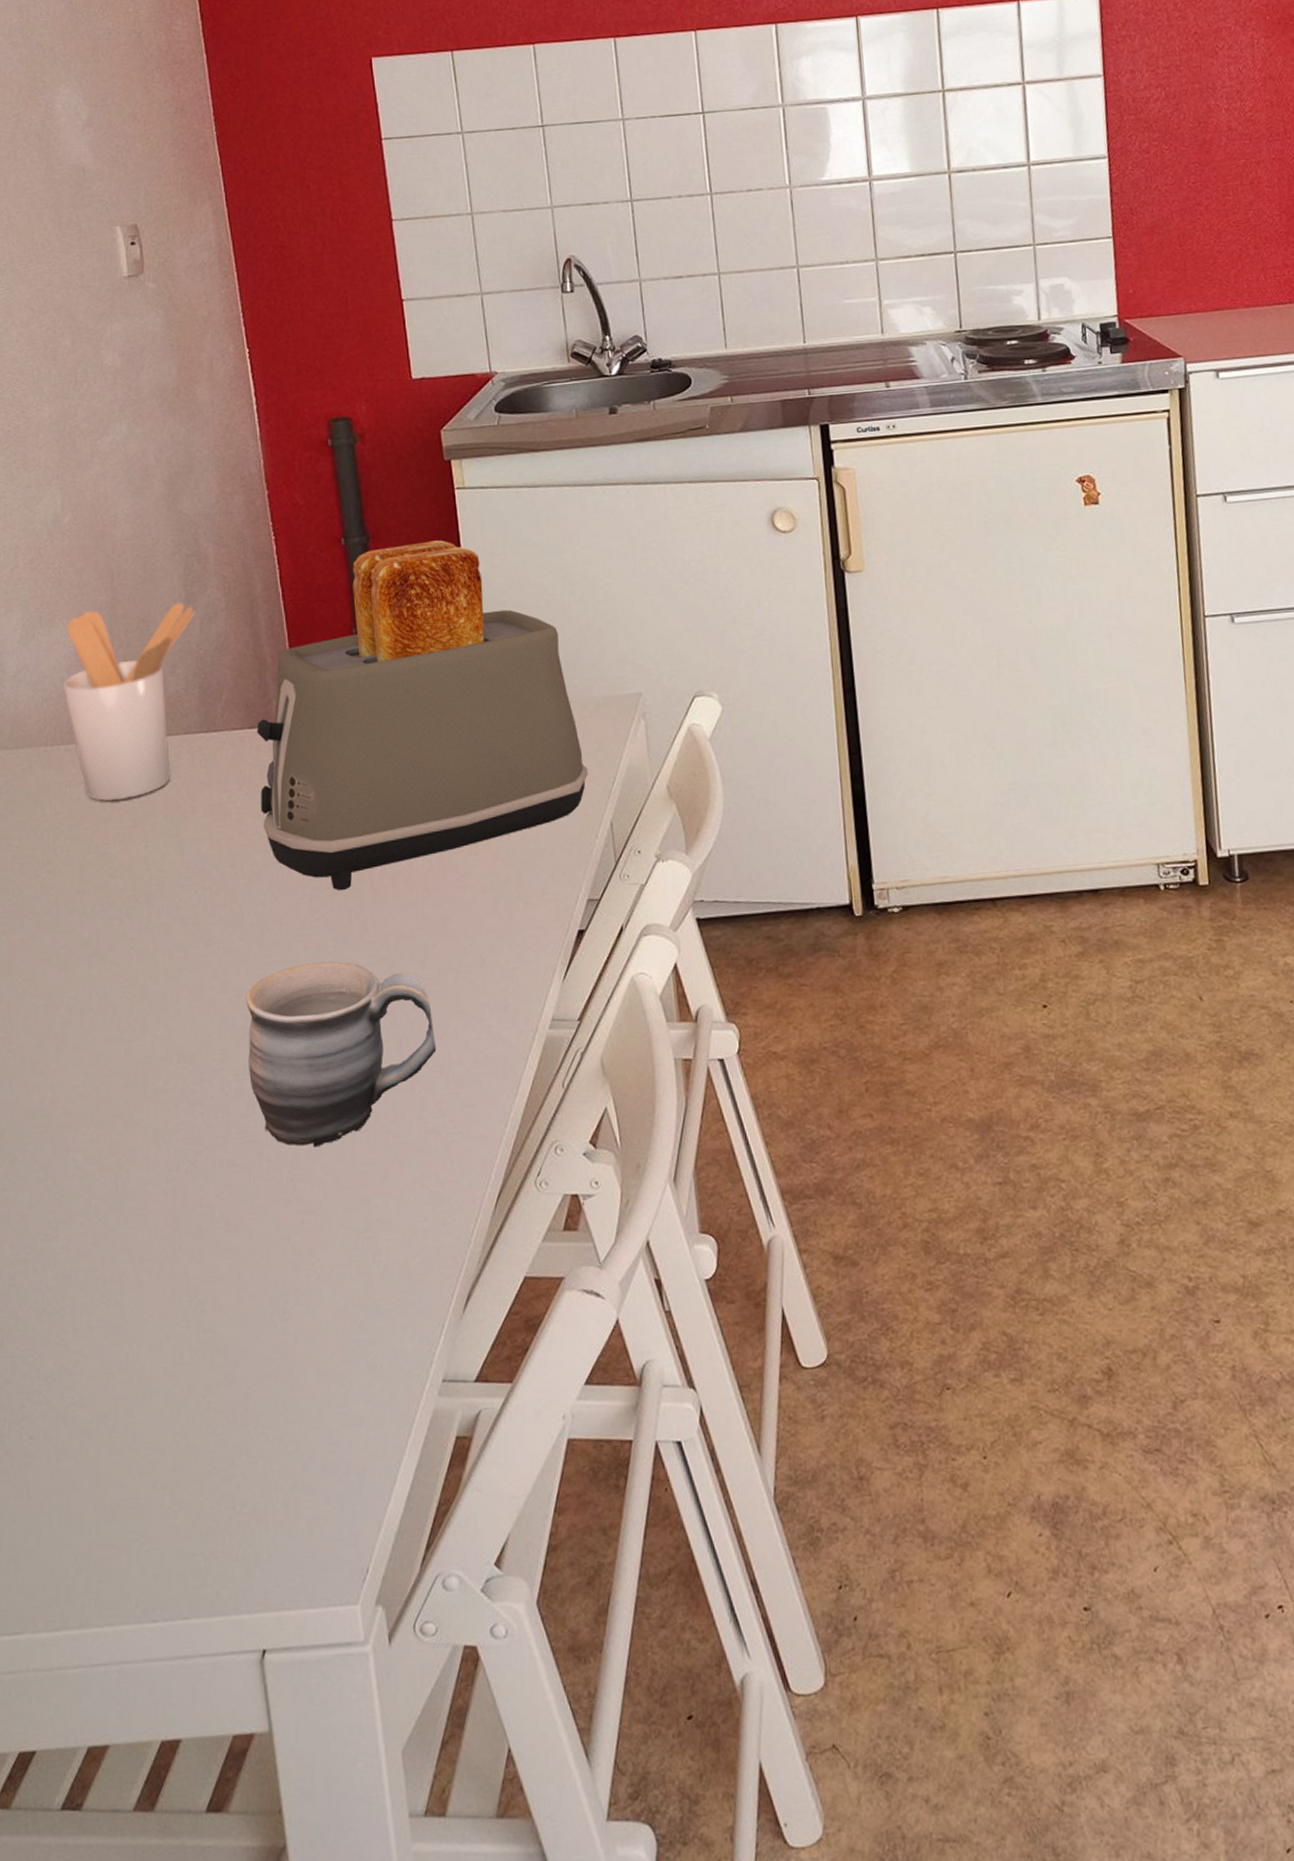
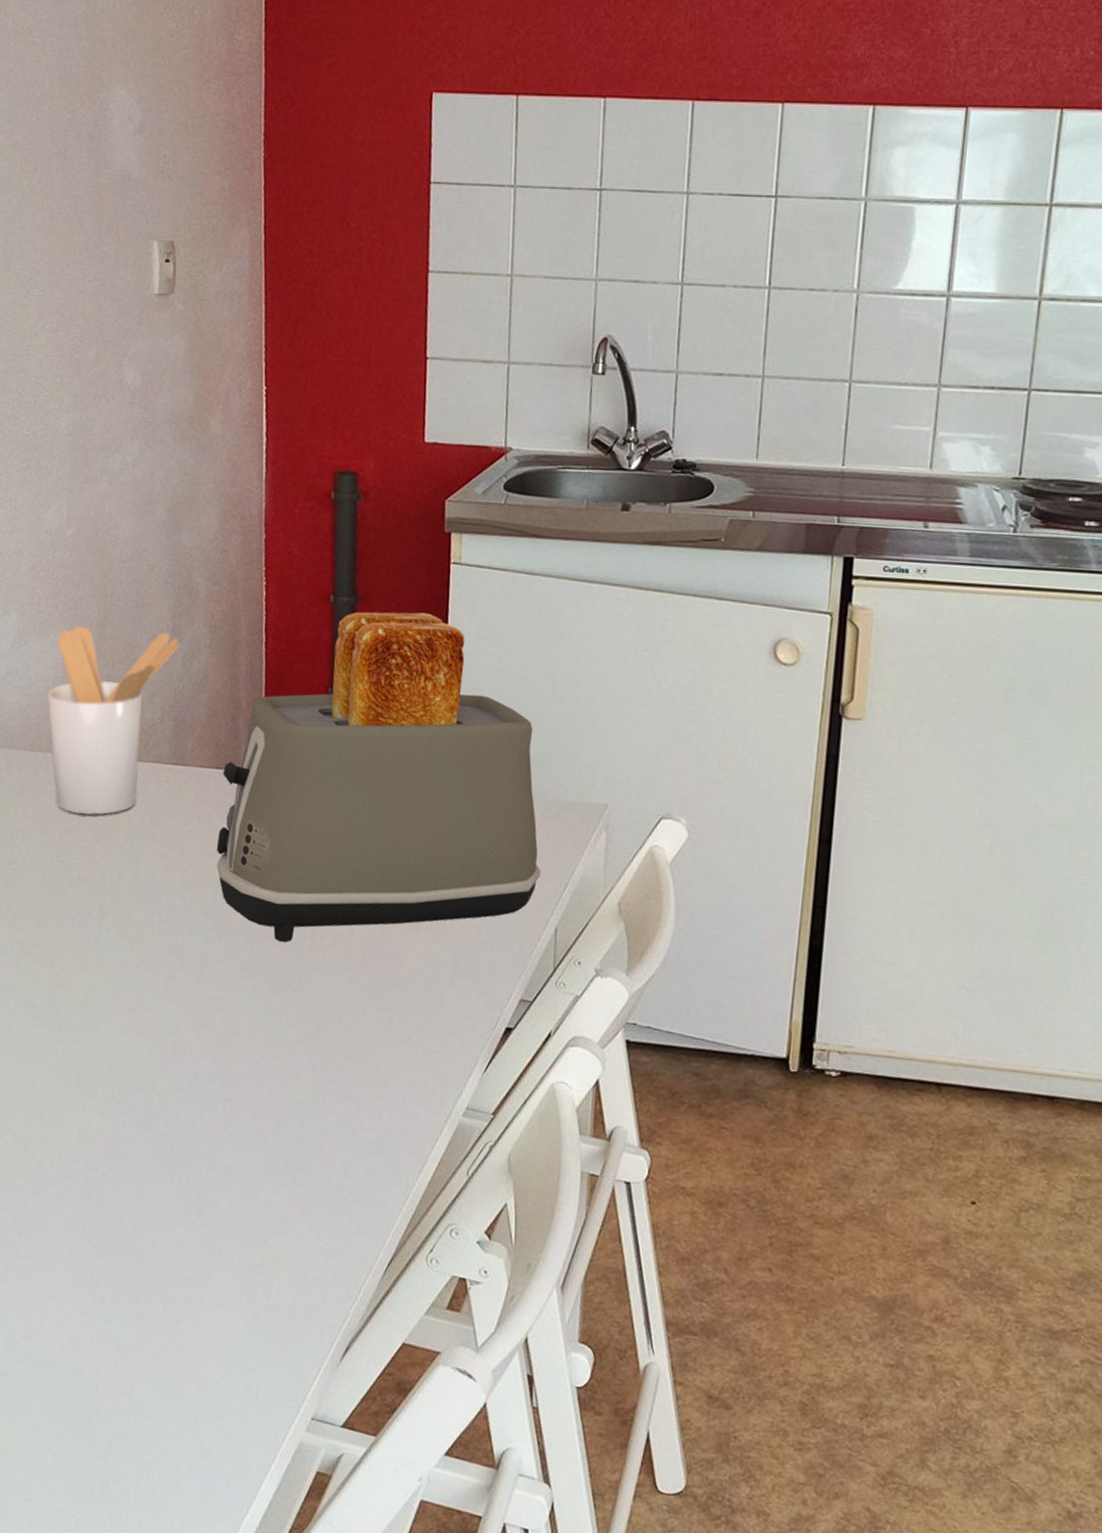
mug: present [246,961,437,1148] -> none [172,1004,352,1179]

